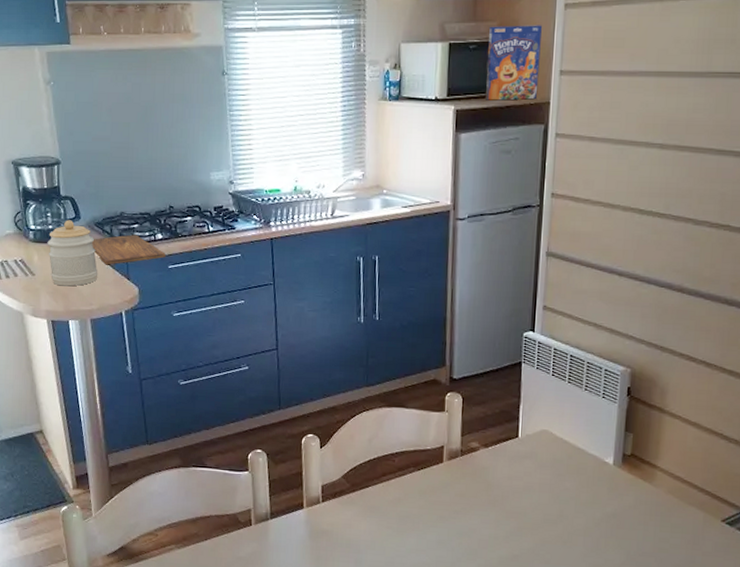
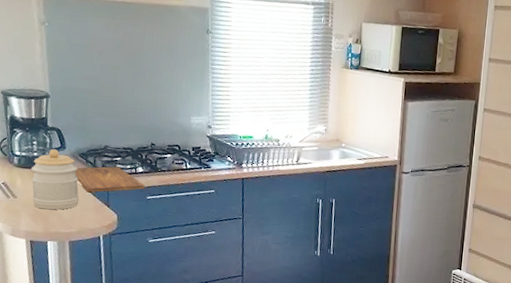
cereal box: present [486,25,542,101] -> none [430,17,476,80]

